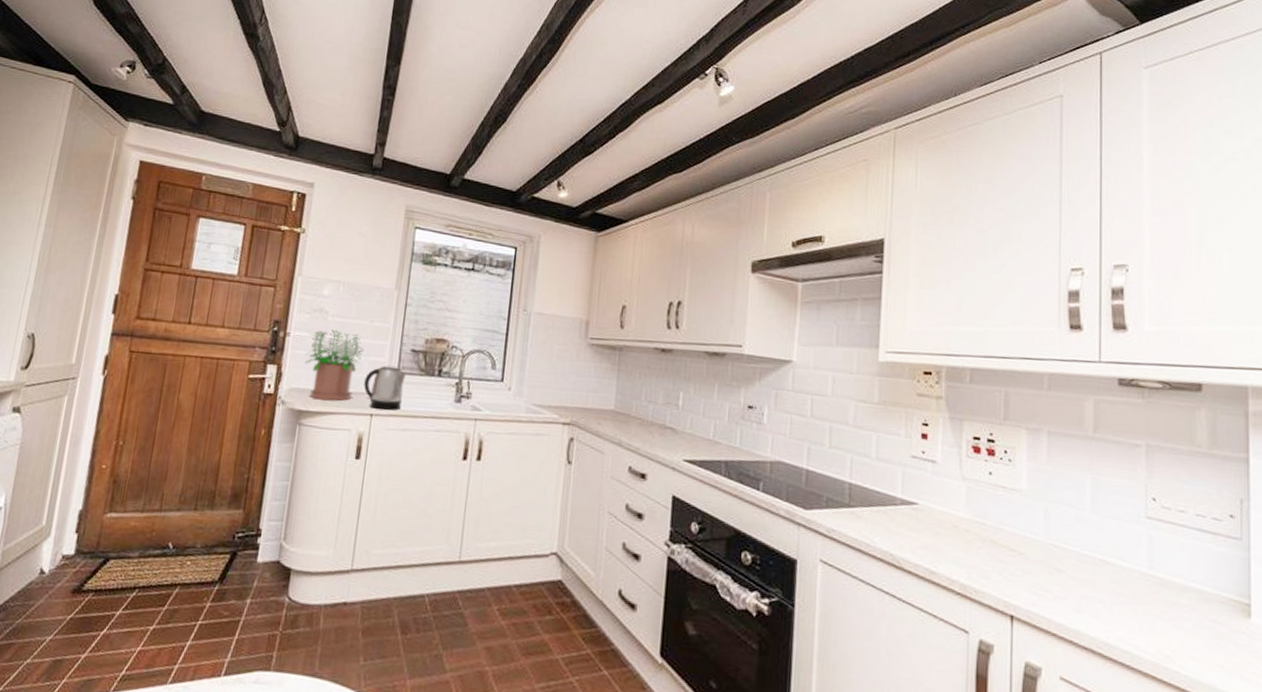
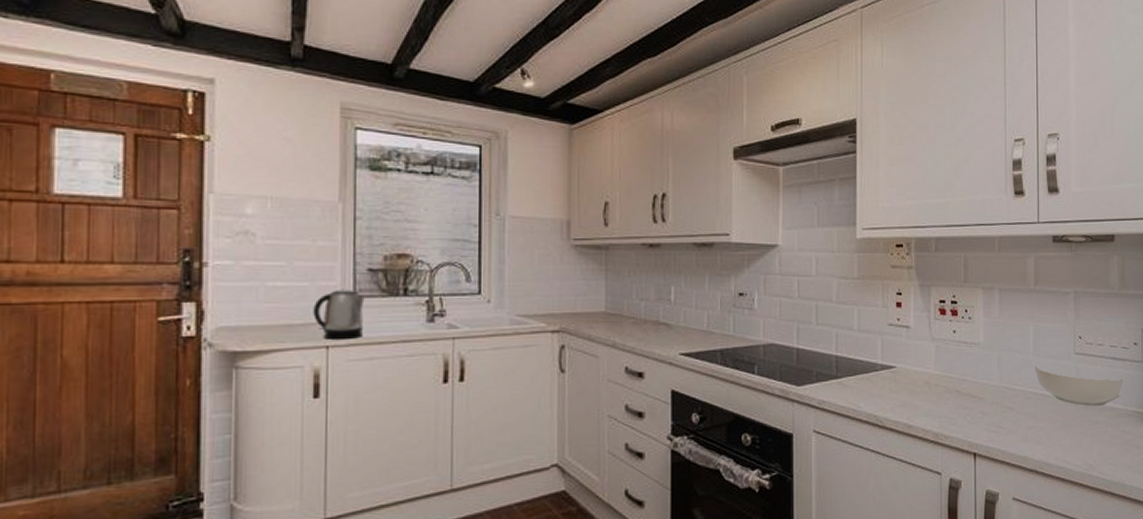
potted plant: present [305,329,364,402] -> none [231,254,309,337]
bowl: none [1093,524,1214,586] -> present [1035,364,1123,406]

